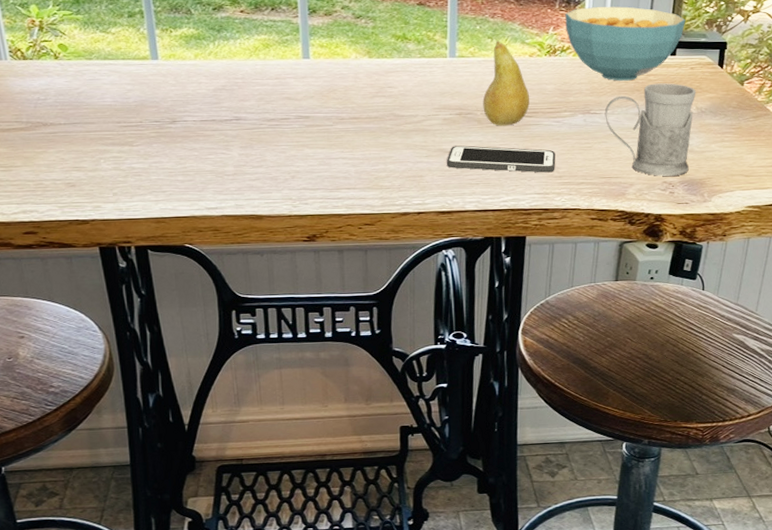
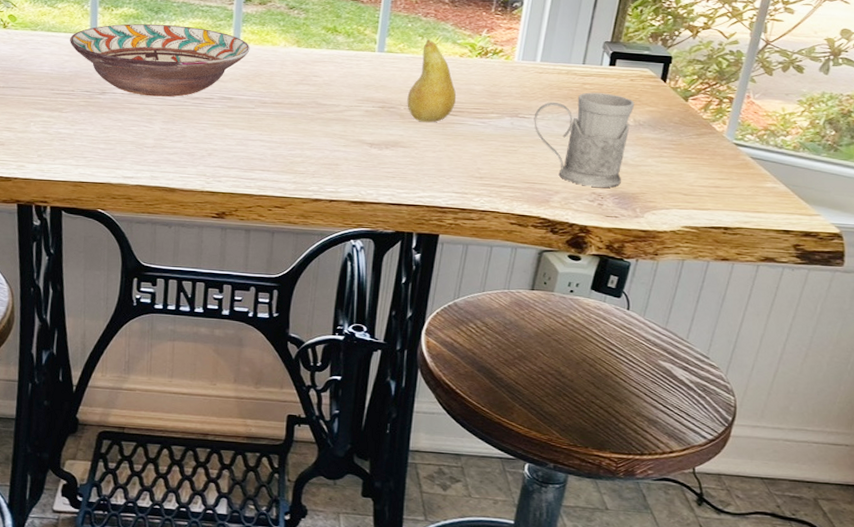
decorative bowl: none [129,43,321,122] -> present [70,23,250,97]
cell phone: present [446,145,556,173] -> none [363,138,478,173]
cereal bowl: present [565,6,686,81] -> none [500,13,629,88]

